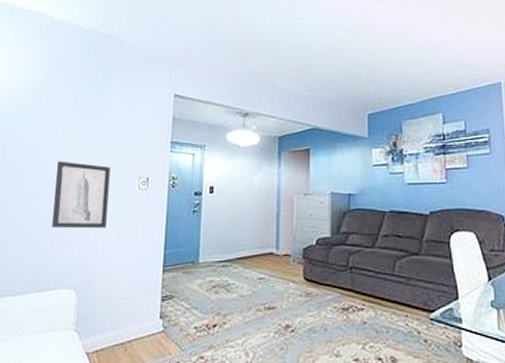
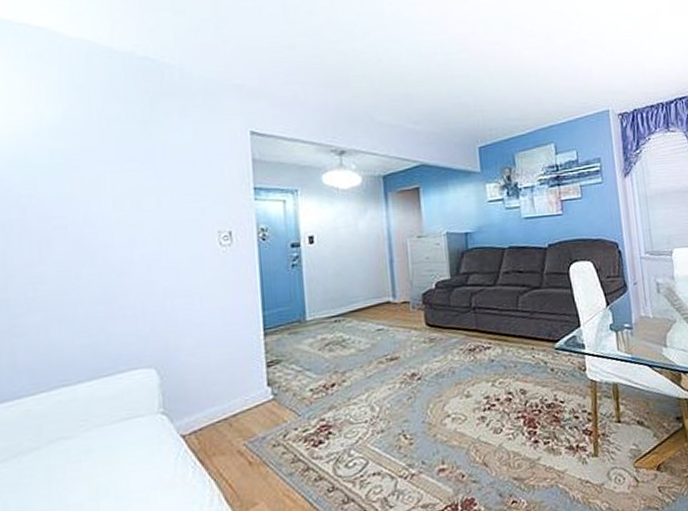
wall art: present [52,161,111,229] -> none [104,218,186,300]

